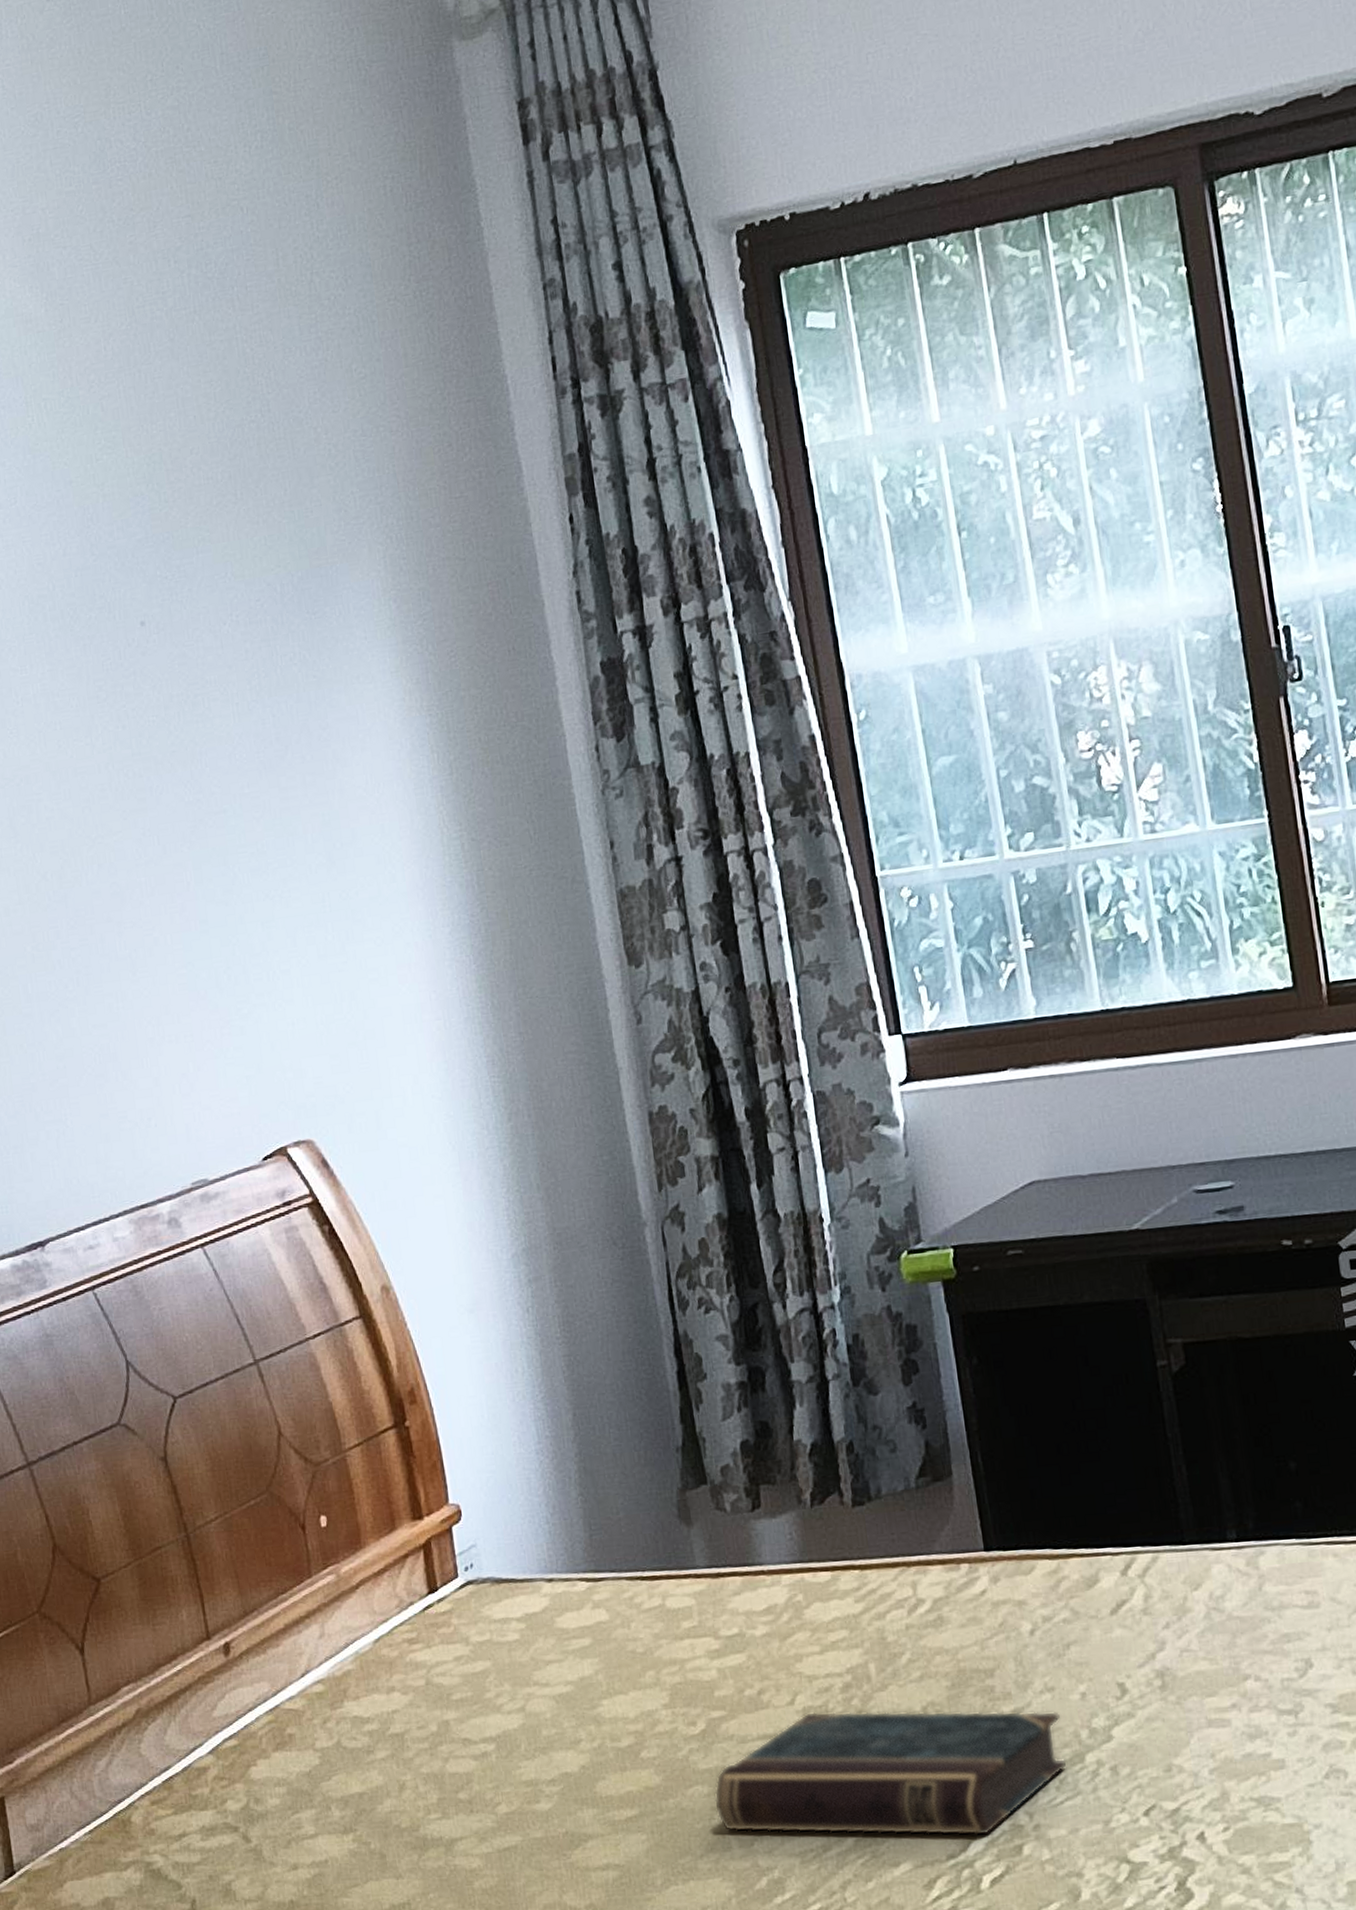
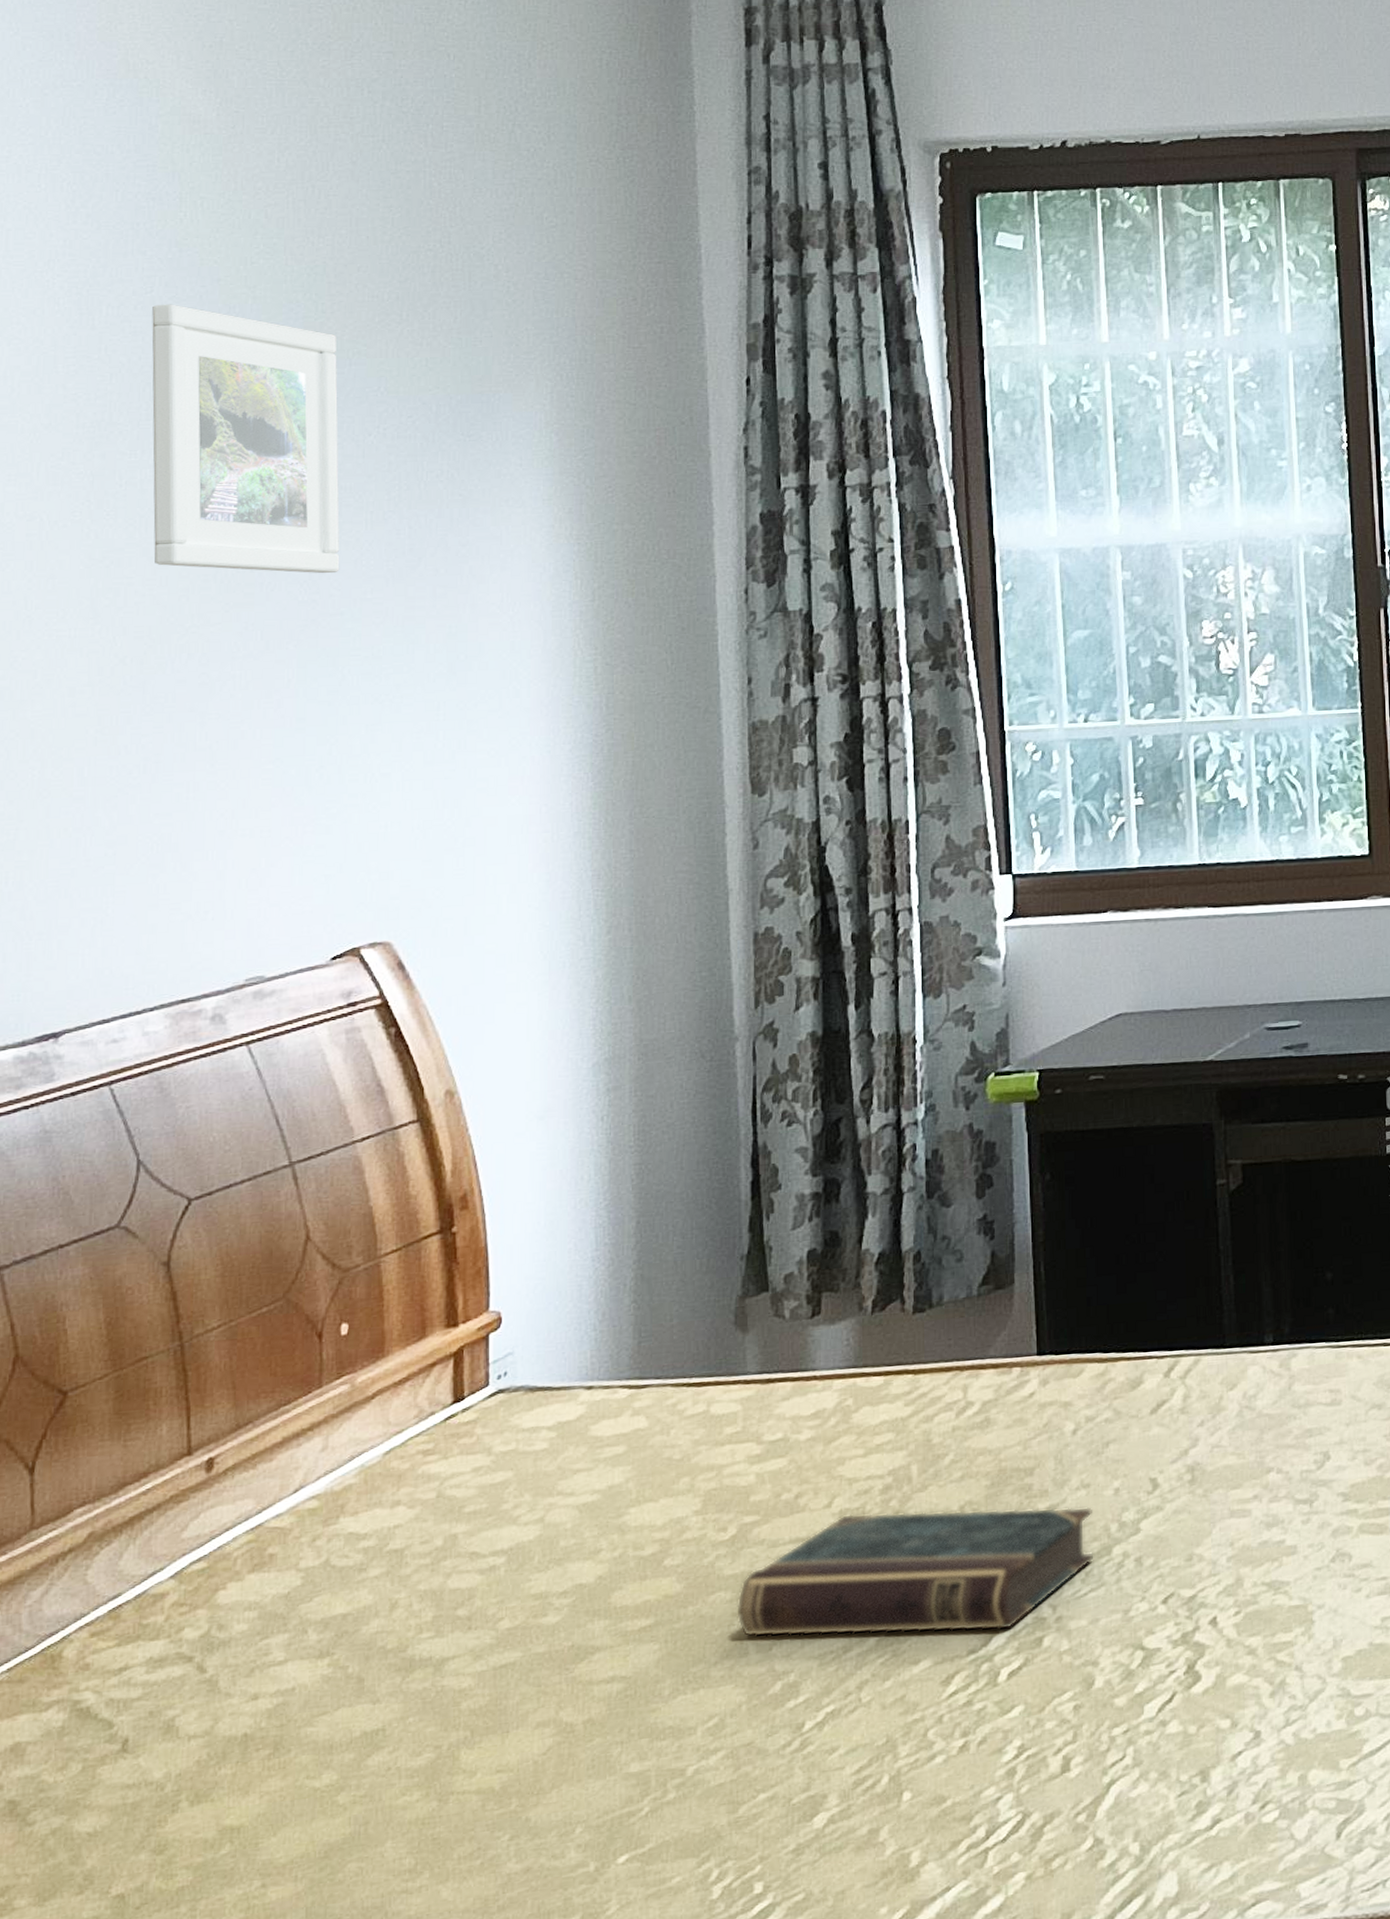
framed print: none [18,512,217,779] -> present [152,304,340,574]

